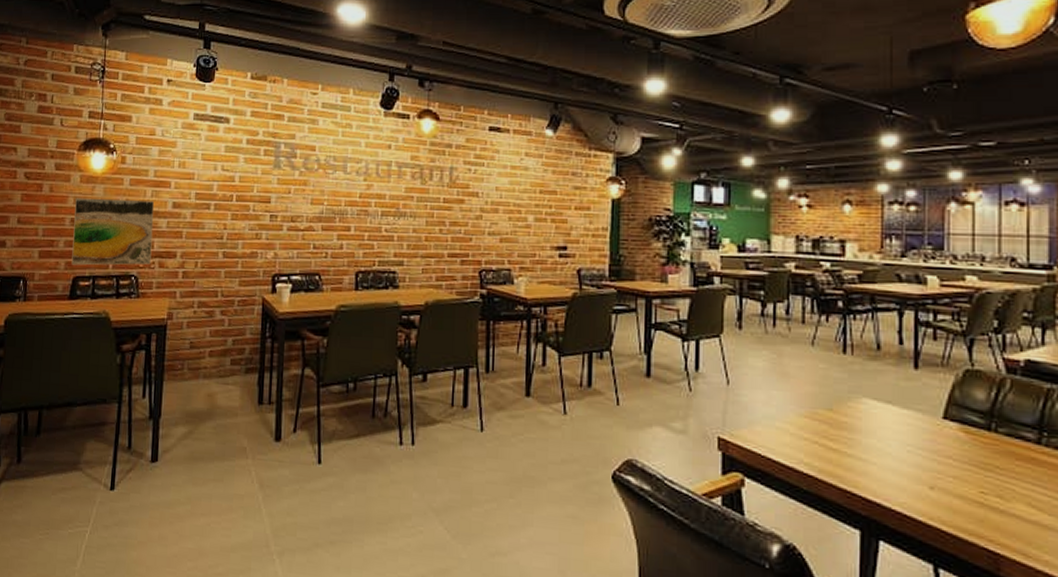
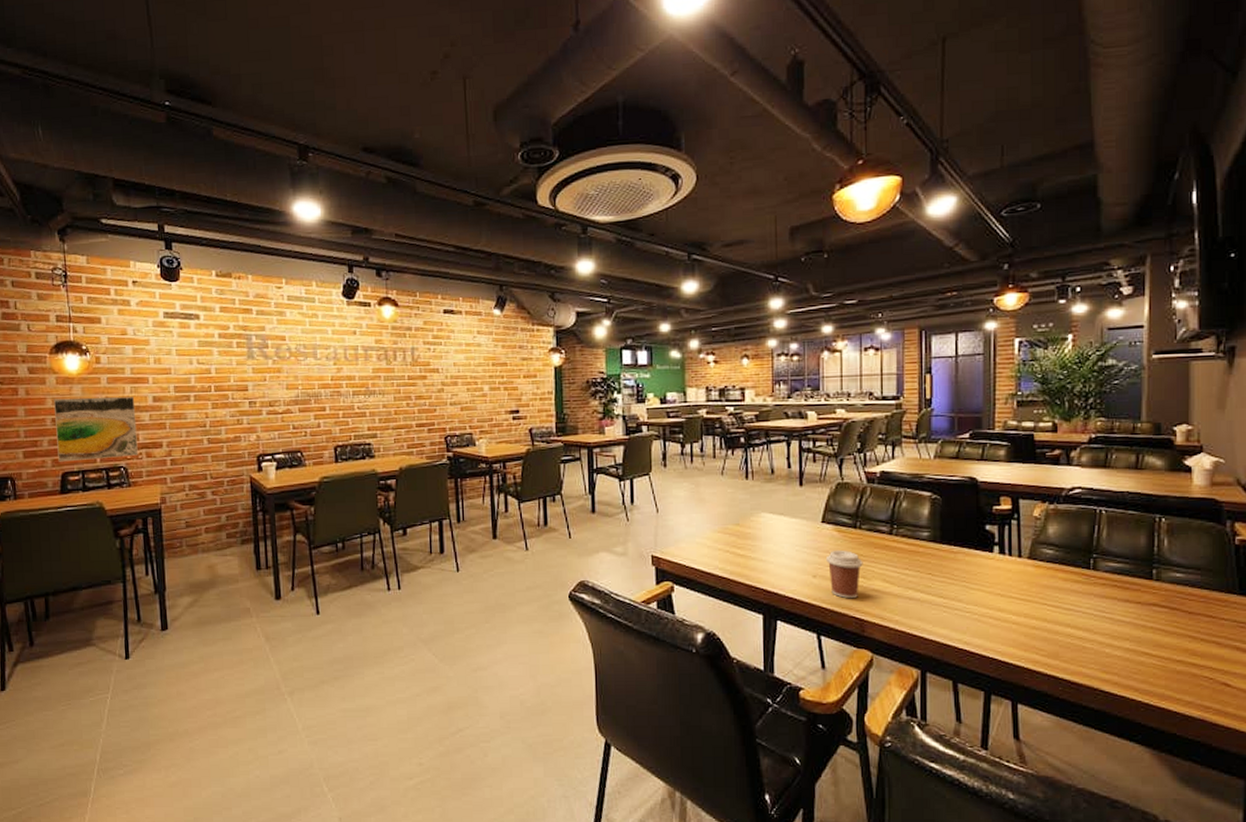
coffee cup: none [947,456,1000,524] -> present [825,549,863,599]

